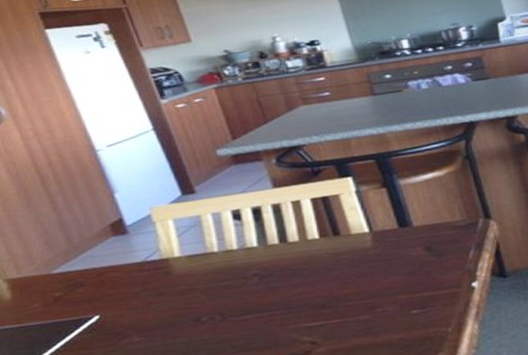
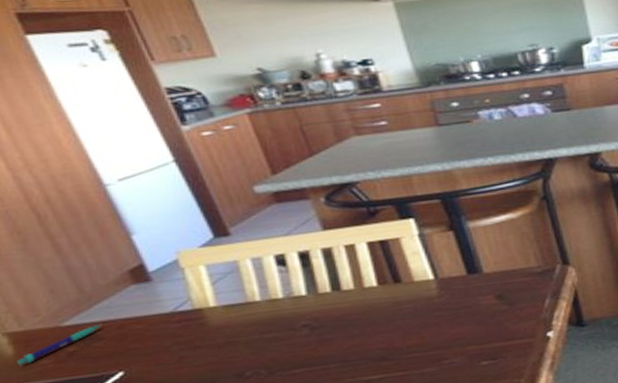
pen: none [13,272,84,309] -> present [17,325,101,365]

